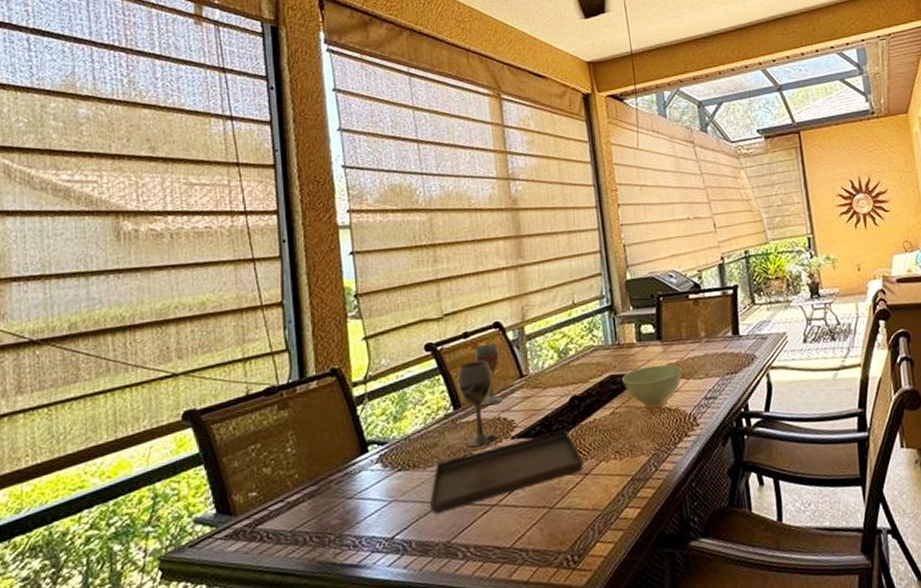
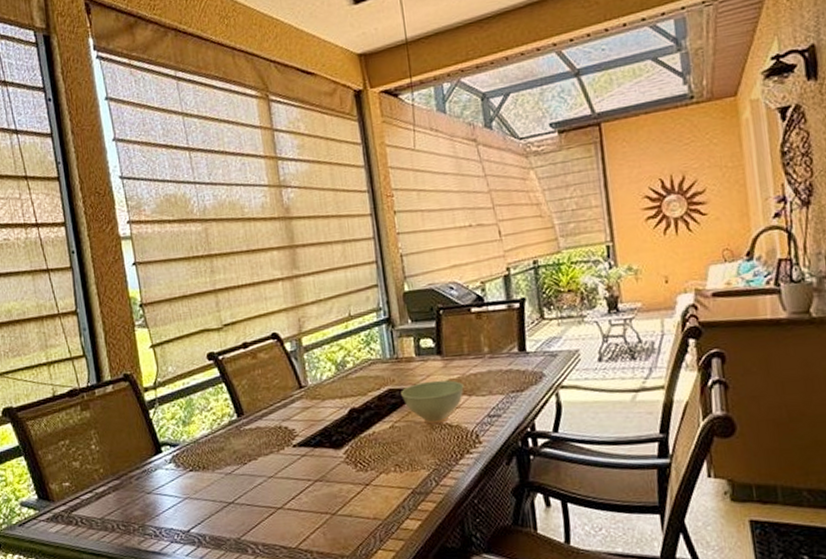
serving tray: present [429,429,583,513] -> none [219,440,364,512]
wine glass: present [457,360,498,448] -> none [239,370,280,454]
cup: present [474,343,504,407] -> none [254,354,284,415]

